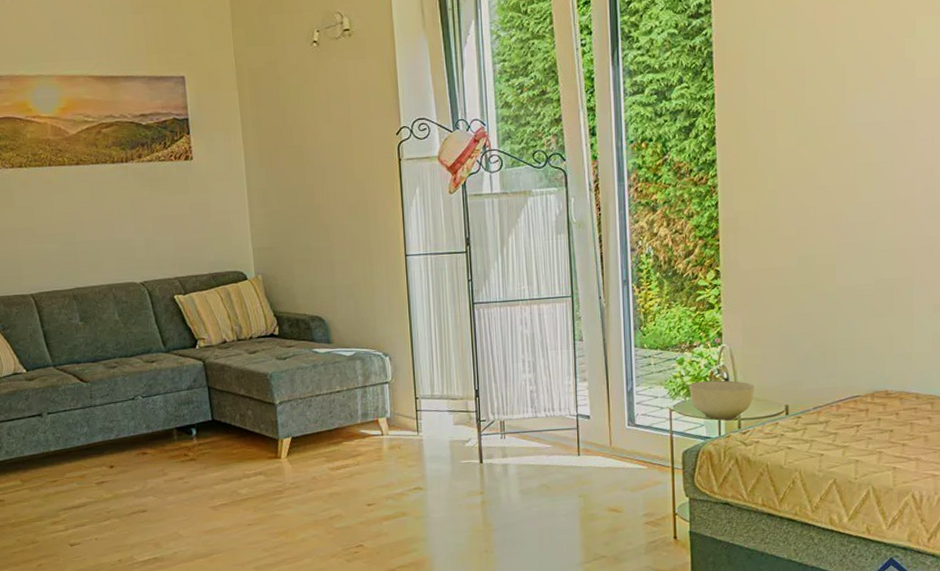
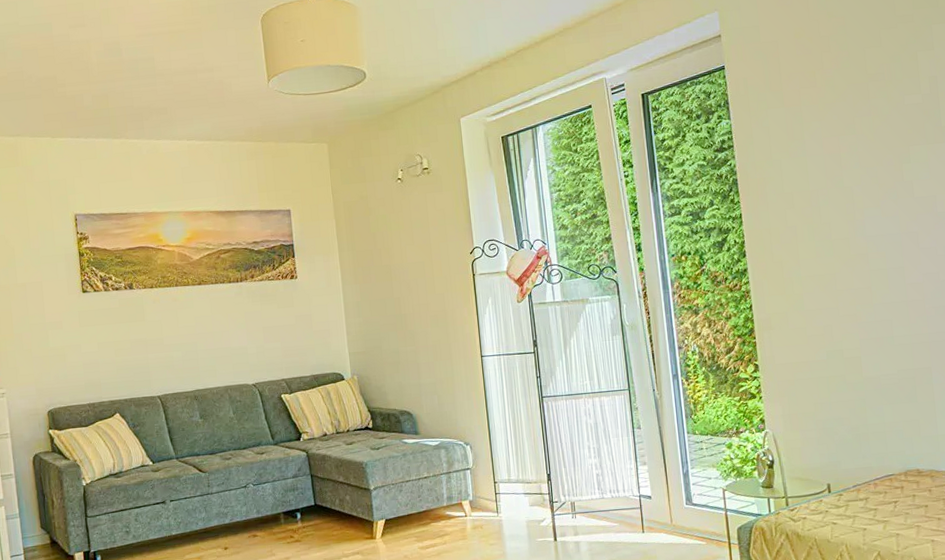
bowl: present [689,380,754,420] -> none [738,462,798,498]

